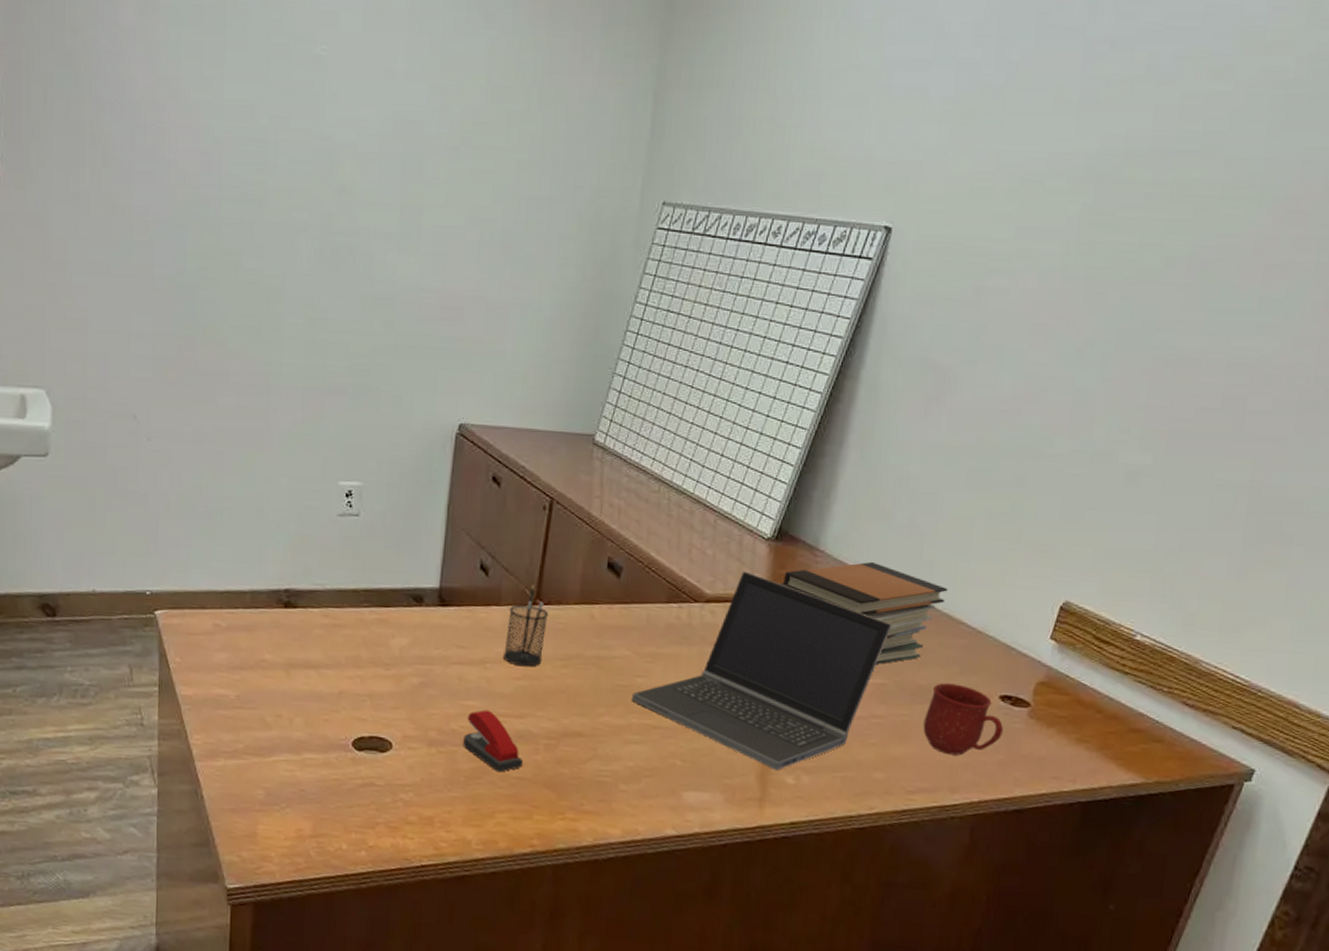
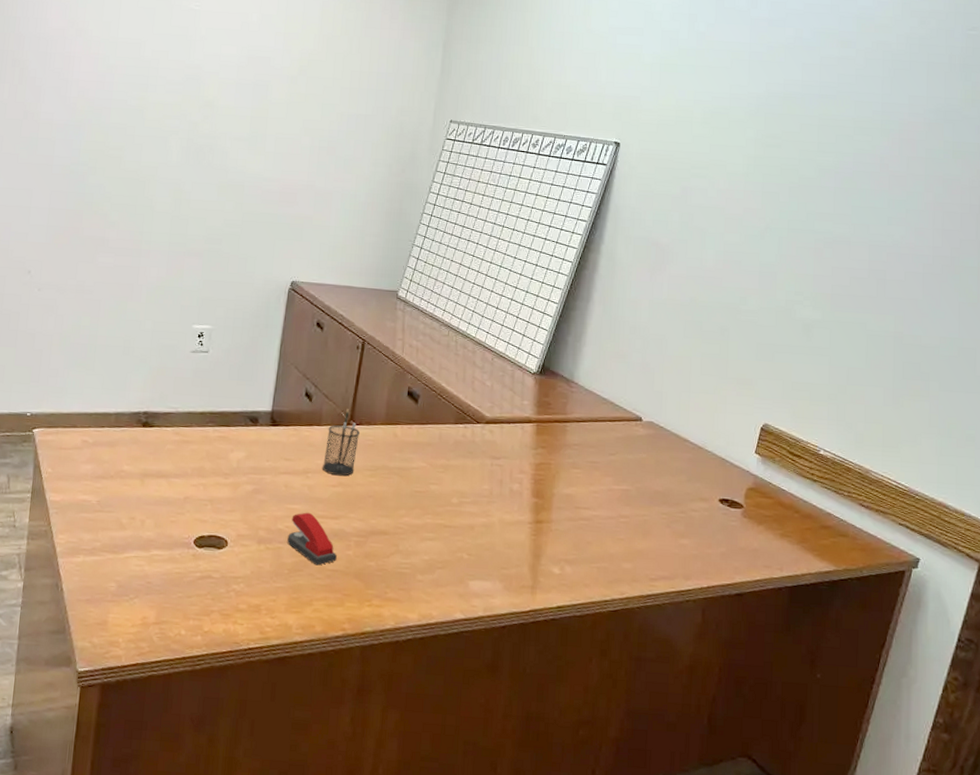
laptop computer: present [631,571,893,770] -> none [426,398,633,562]
book stack: present [780,561,948,664] -> none [544,391,675,474]
mug: present [923,683,1004,756] -> none [660,489,724,549]

